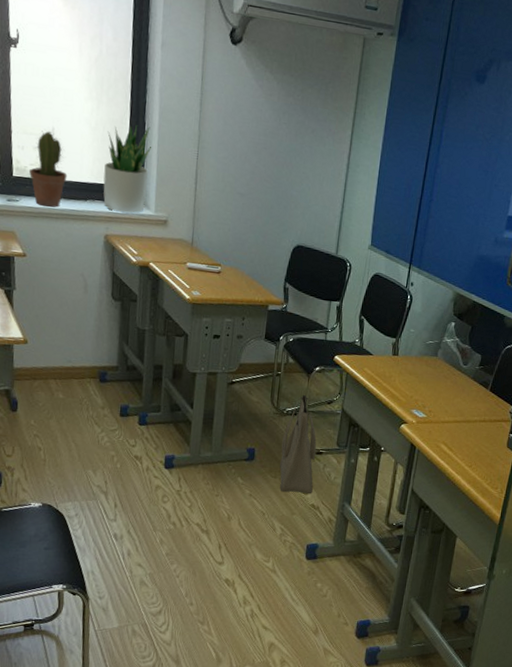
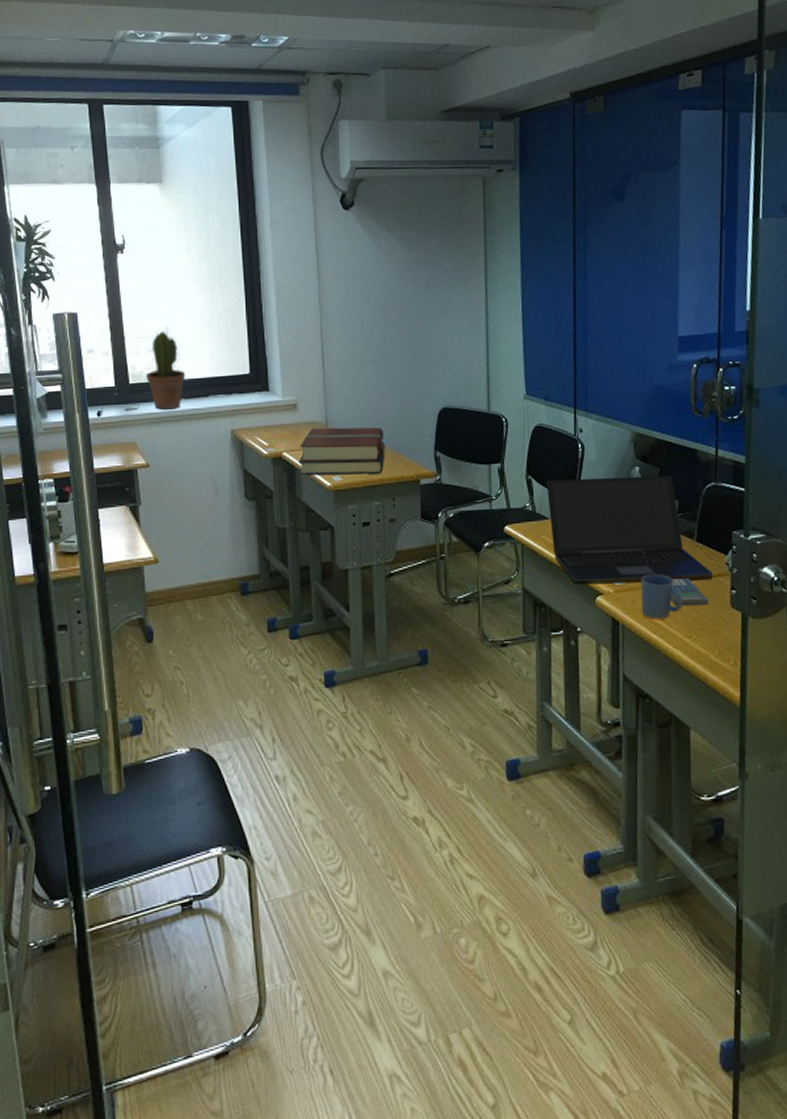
planter: present [103,125,151,214] -> none [223,309,271,404]
books: none [162,245,242,295] -> present [299,427,385,475]
shopping bag: present [279,394,317,494] -> none [458,576,503,699]
laptop: none [372,322,498,423] -> present [546,476,713,585]
mug: none [435,412,471,450] -> present [640,574,684,621]
calculator: none [460,418,491,443] -> present [670,578,709,606]

